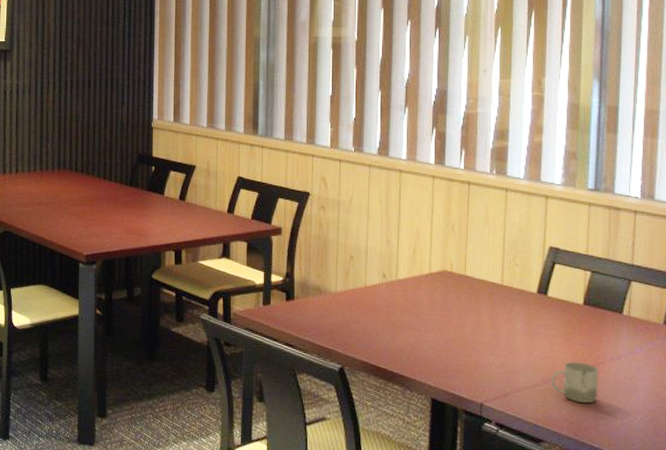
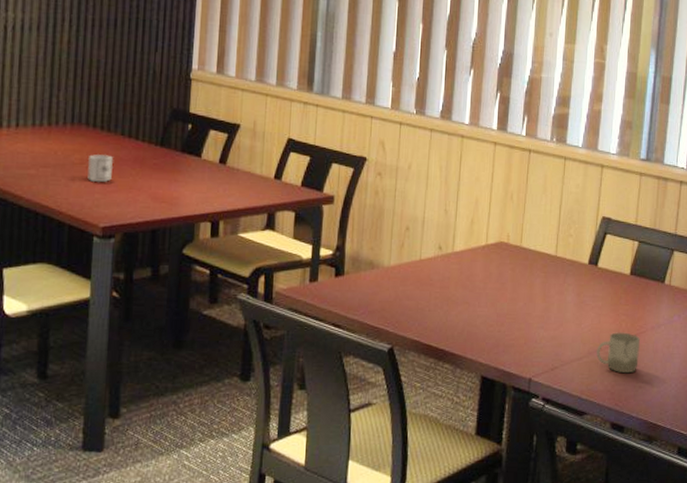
cup: none [72,194,93,217] -> present [87,154,114,182]

